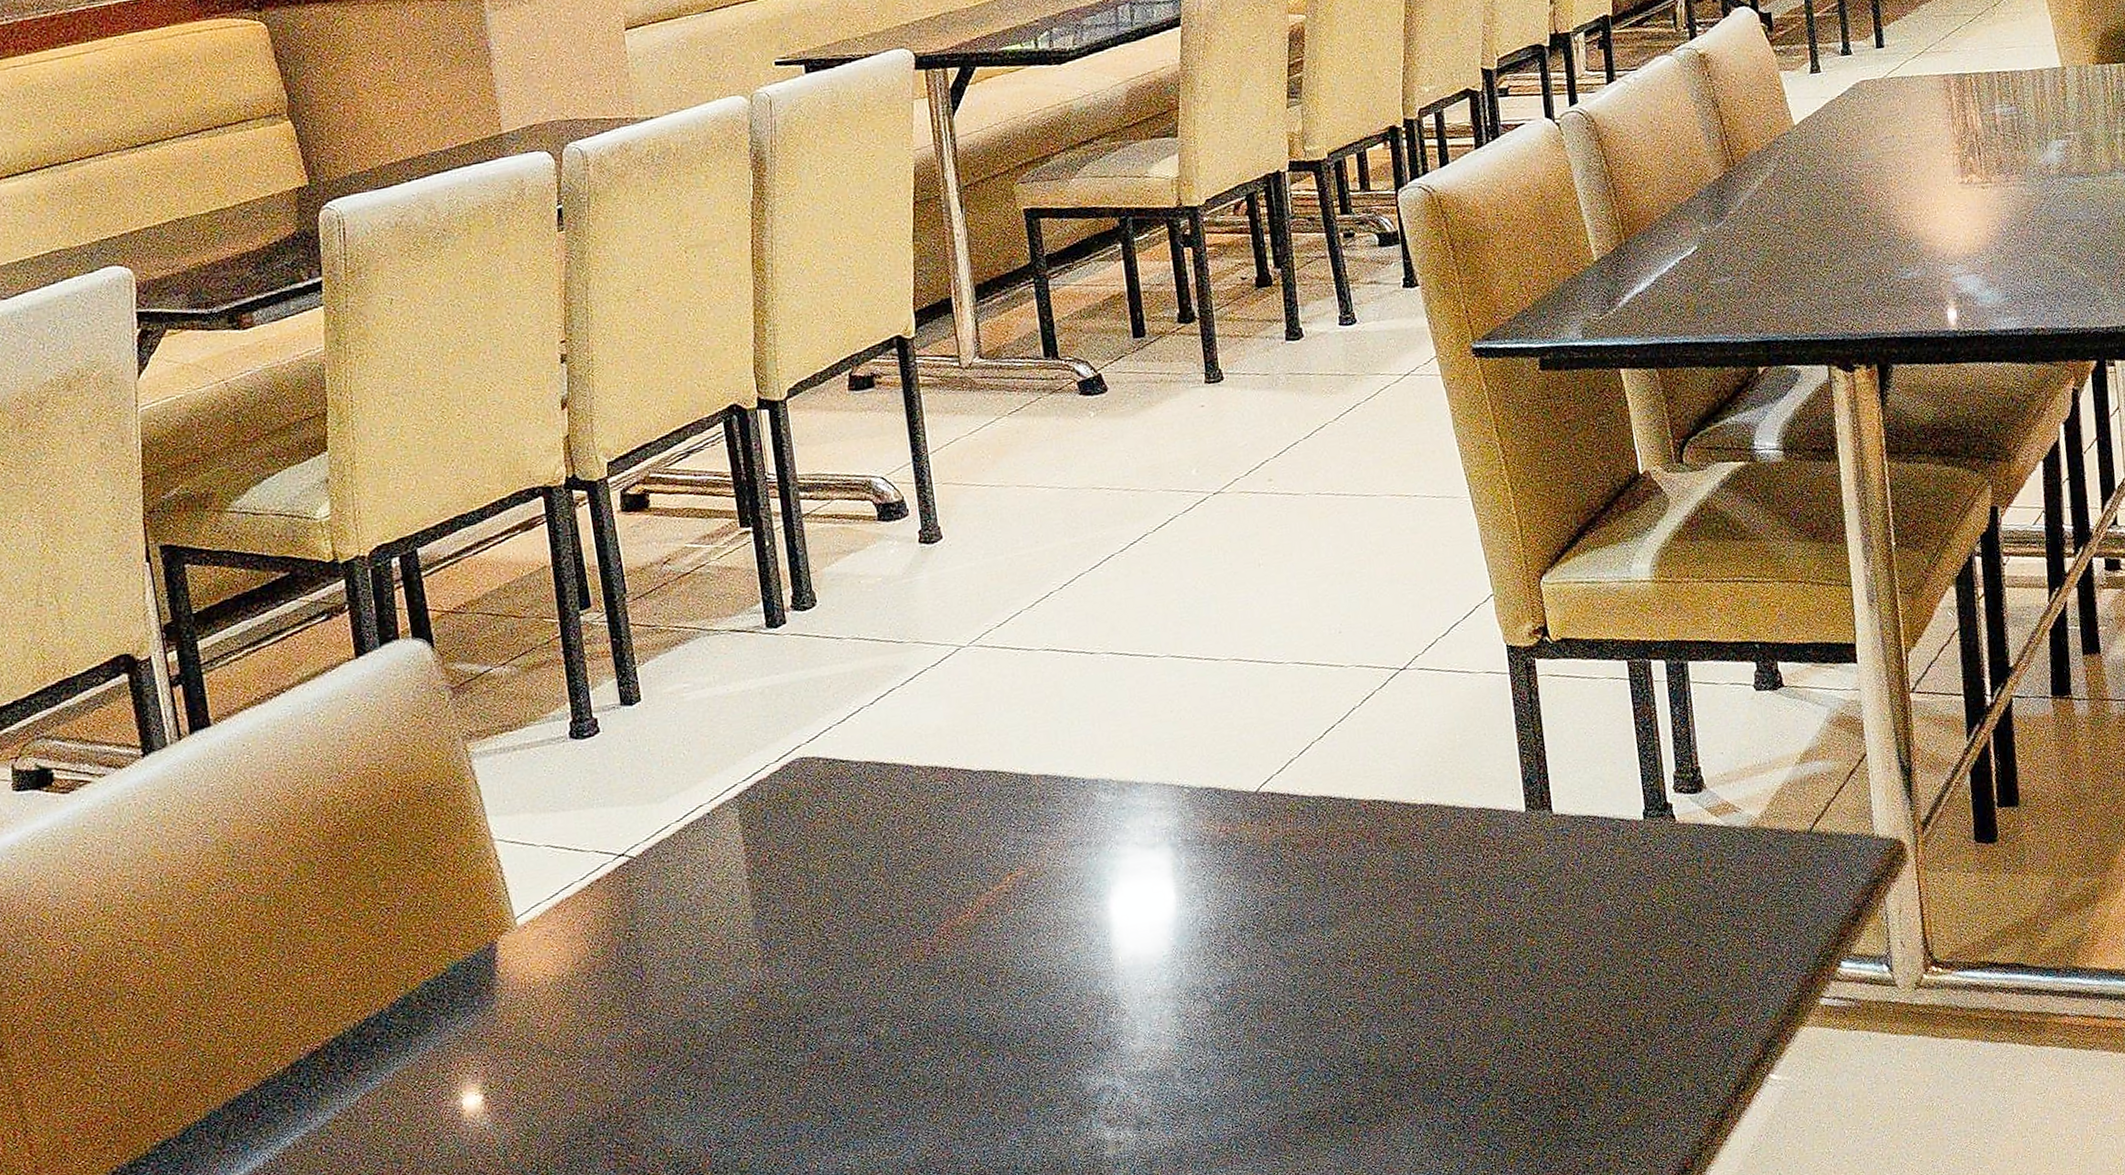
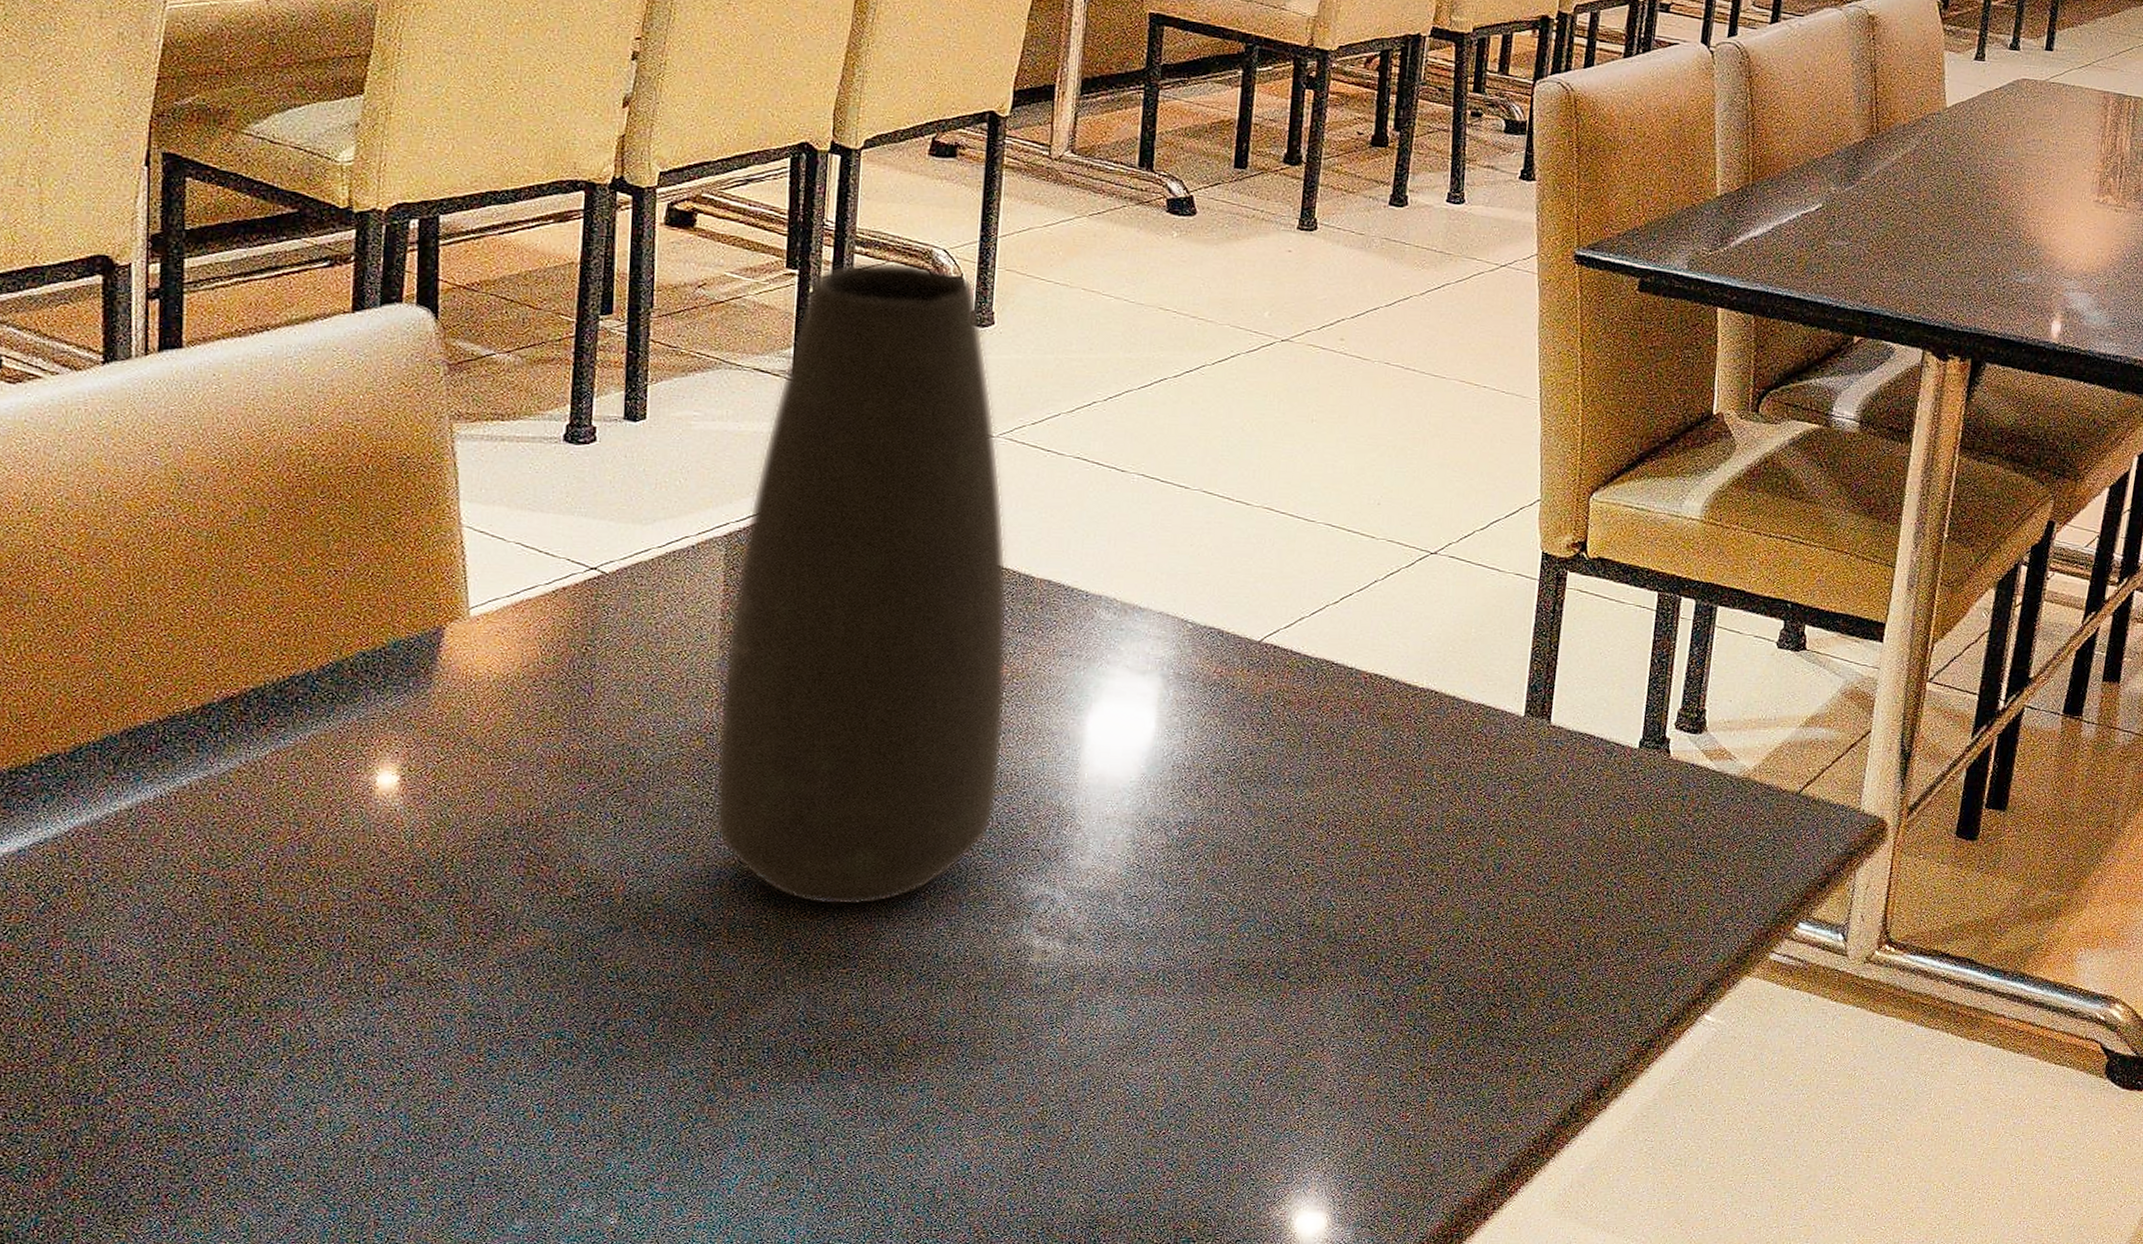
vase: none [753,495,1043,1141] -> present [714,261,1008,906]

